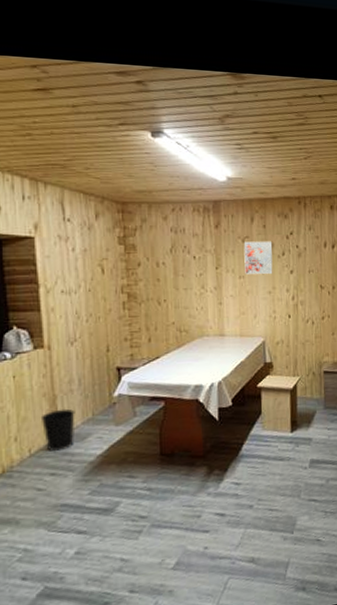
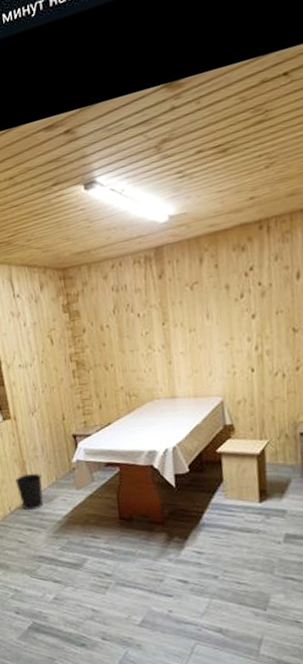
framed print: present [243,241,273,274] -> none [192,282,230,327]

